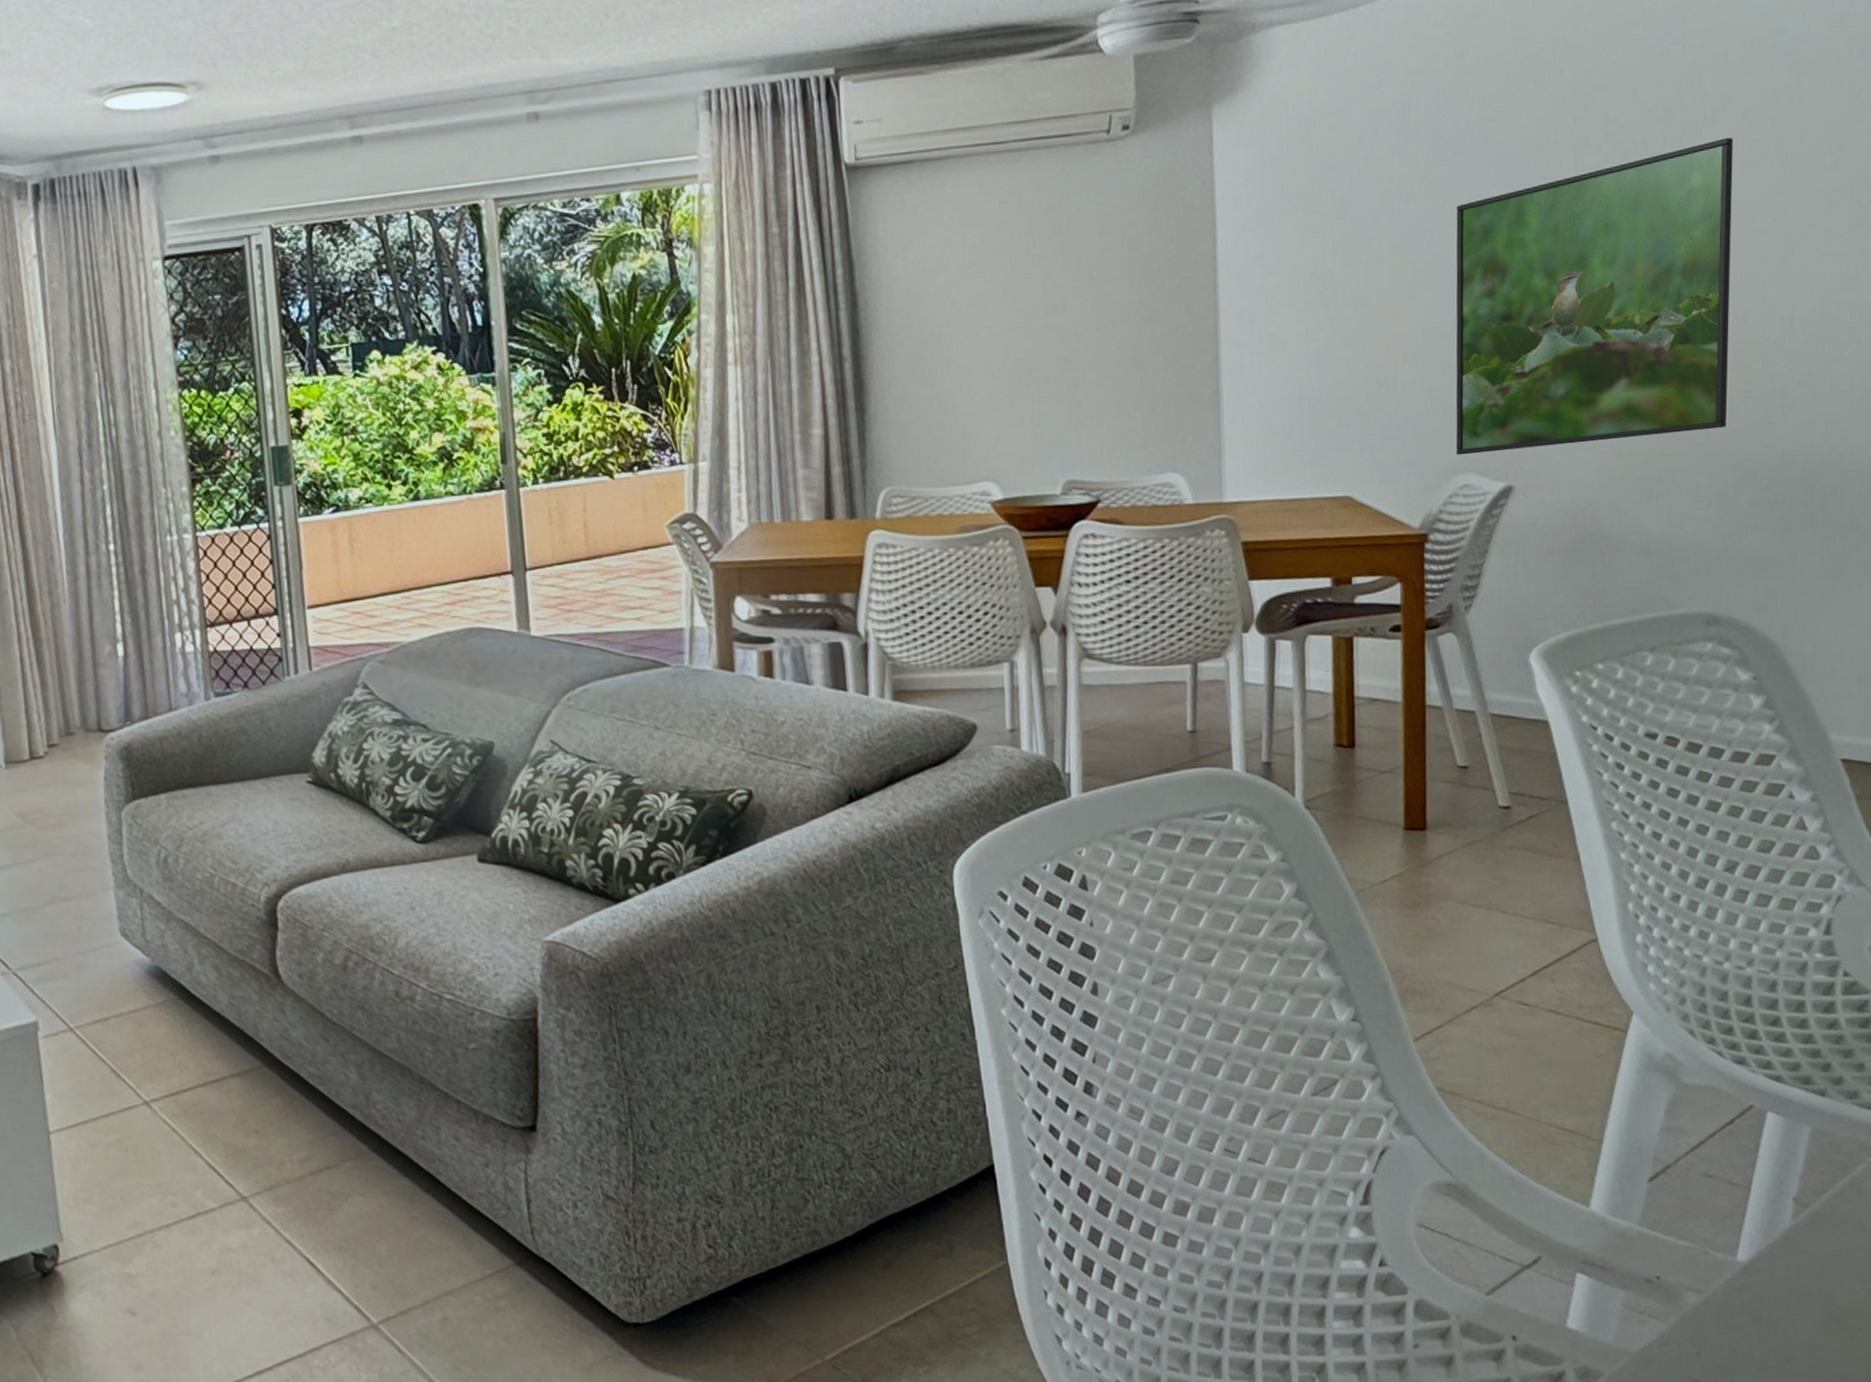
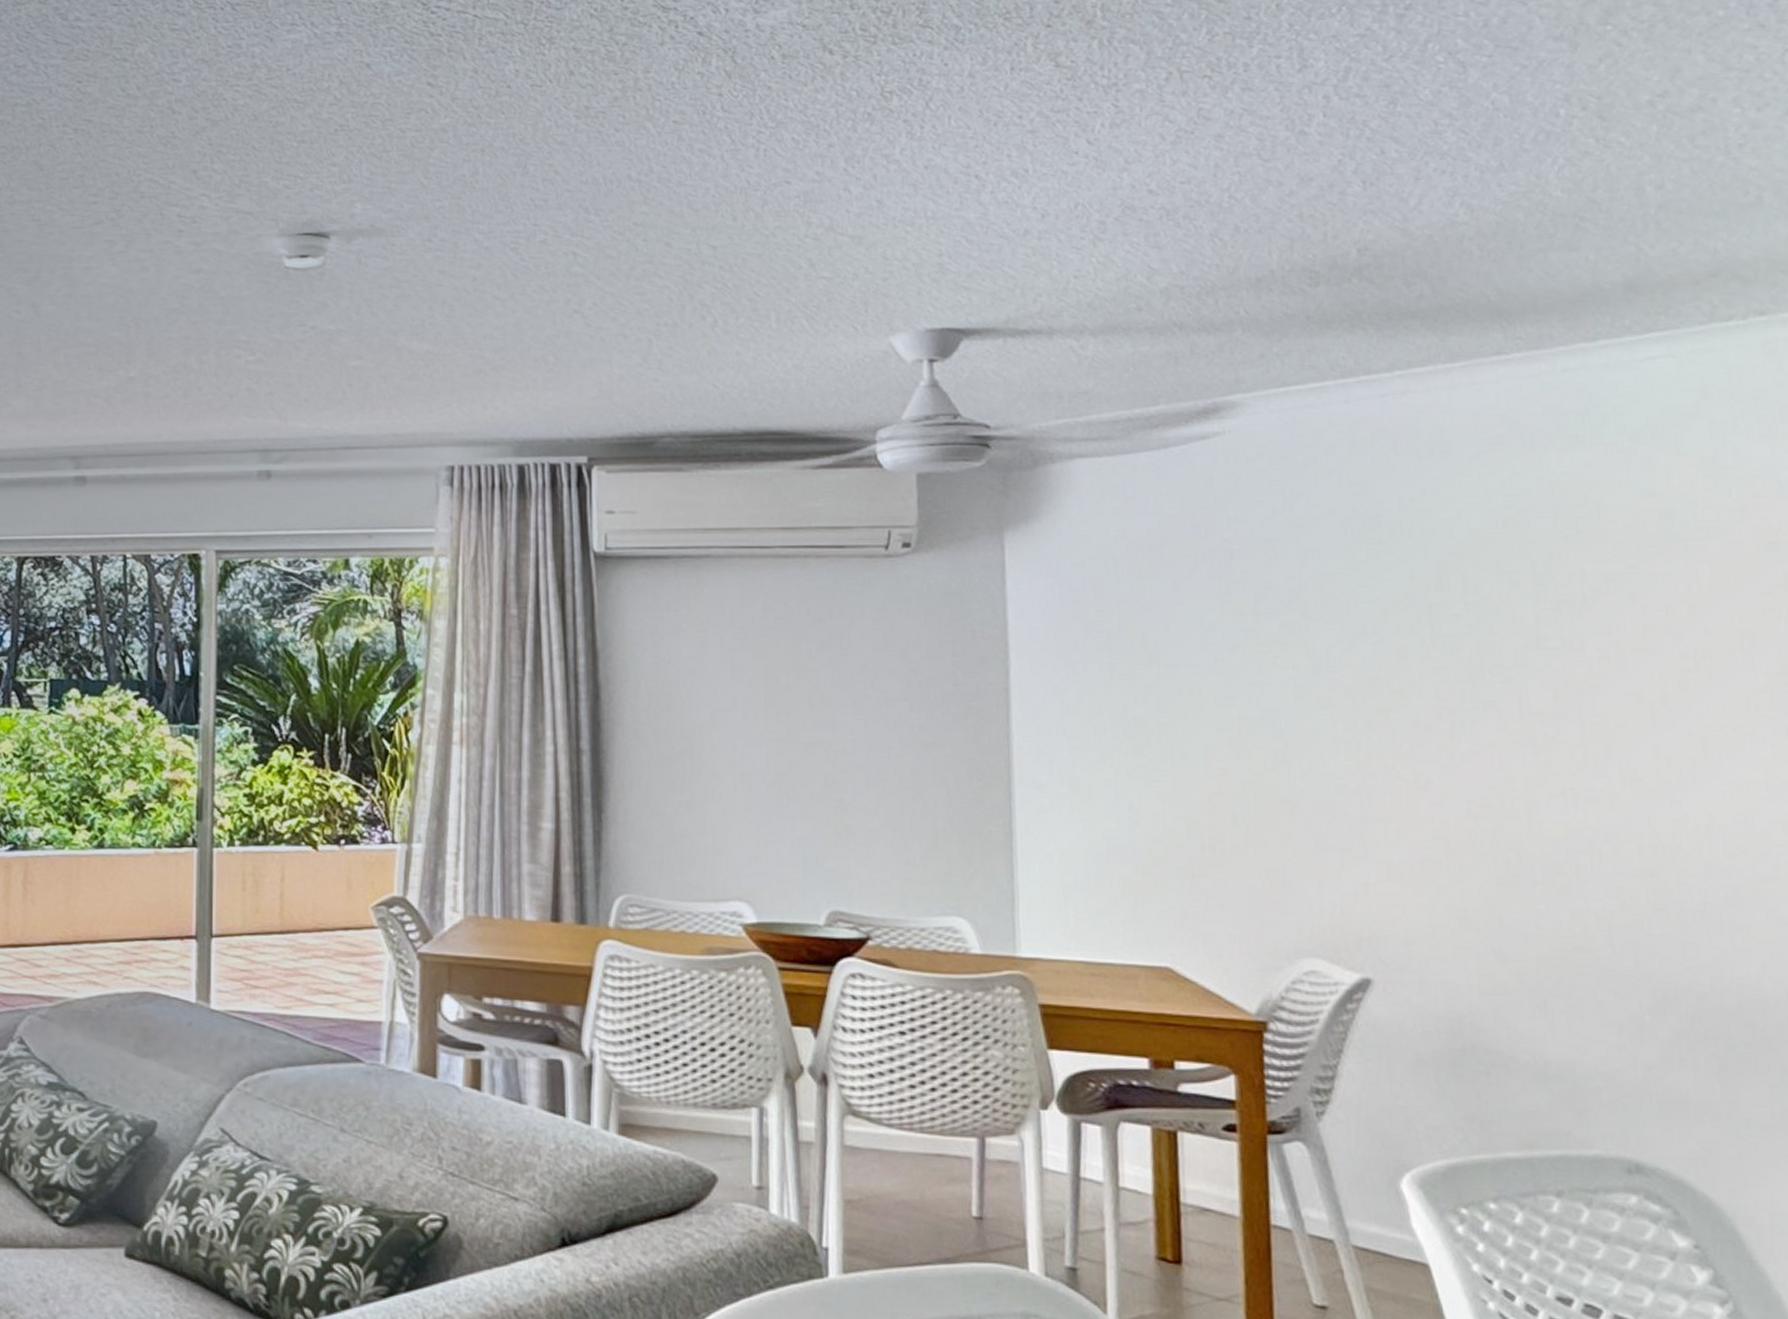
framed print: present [1456,138,1733,456] -> none [1290,622,1636,943]

